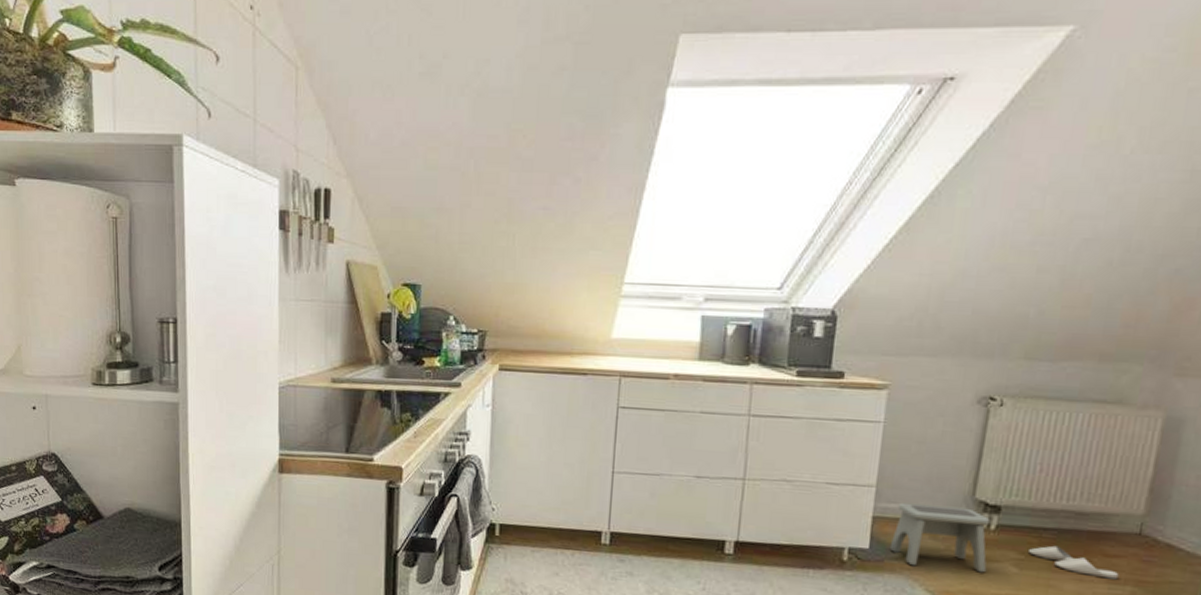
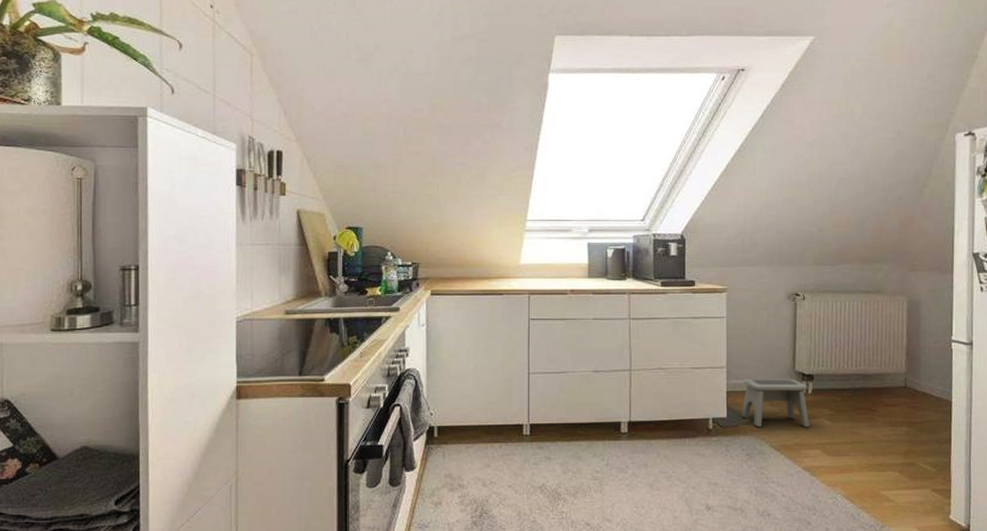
slippers: present [1027,545,1119,580] -> none [835,401,897,423]

